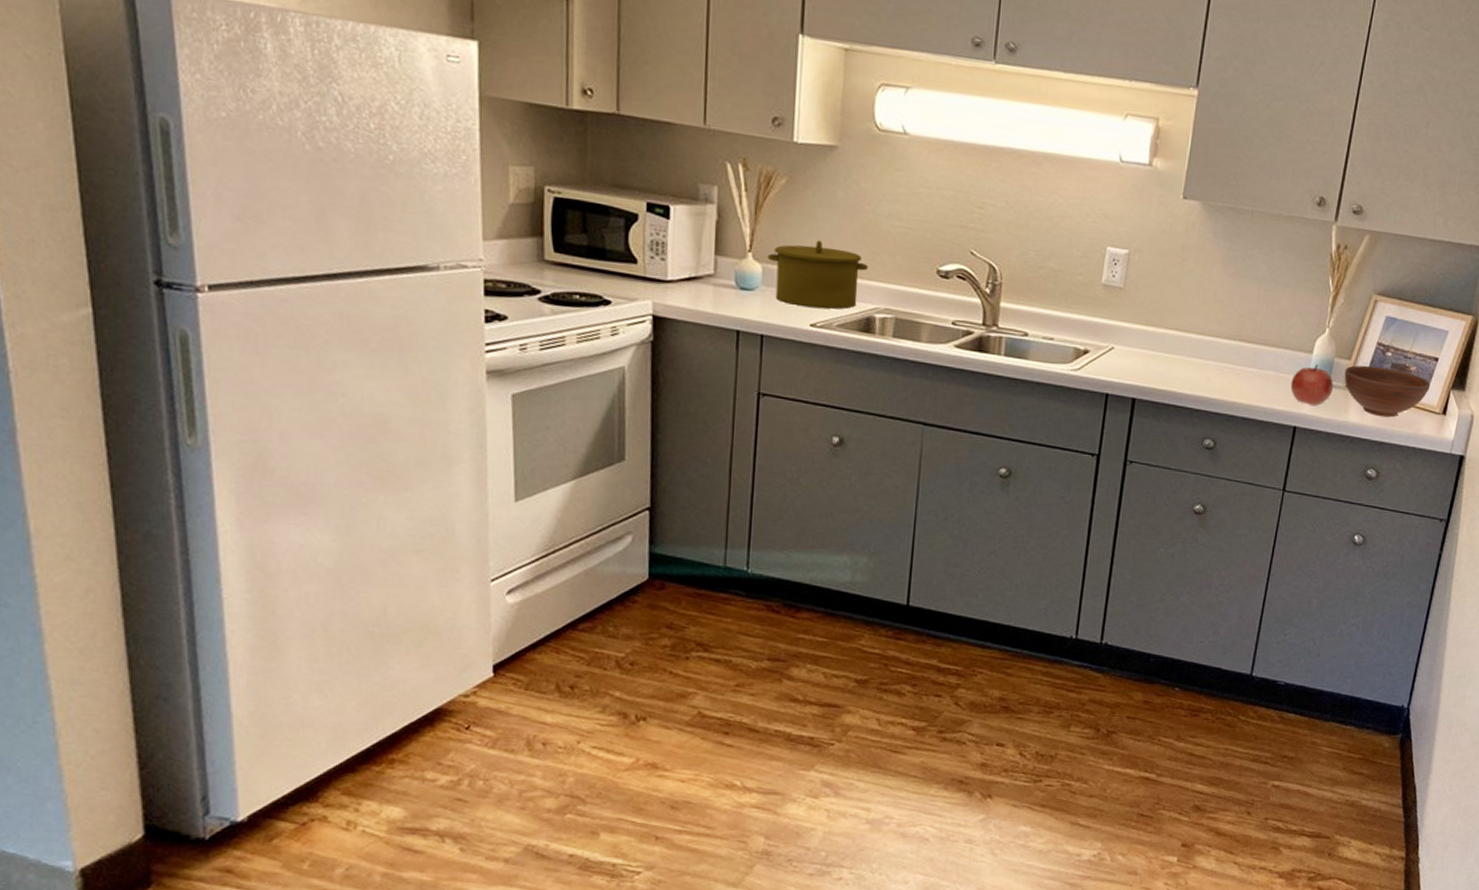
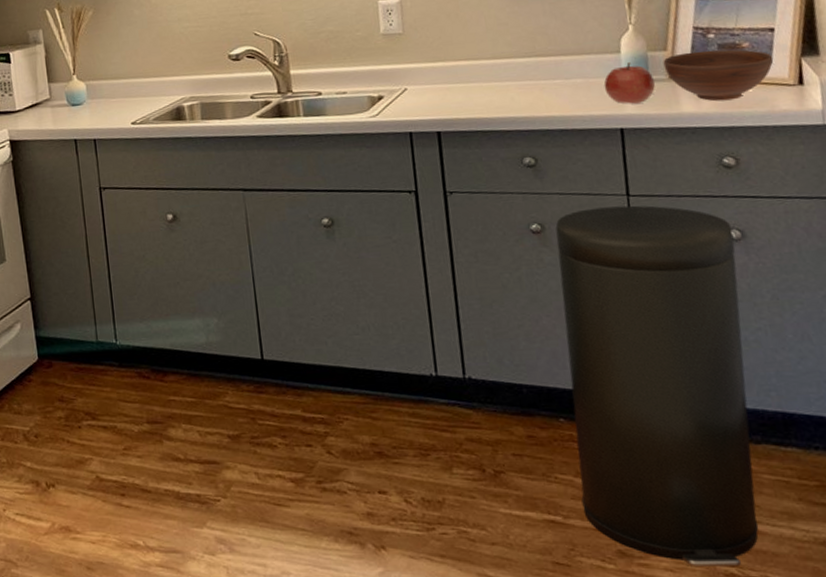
cooking pot: present [767,240,869,309] -> none [88,53,170,110]
pedal bin: none [1175,497,1358,822] -> present [555,205,759,568]

